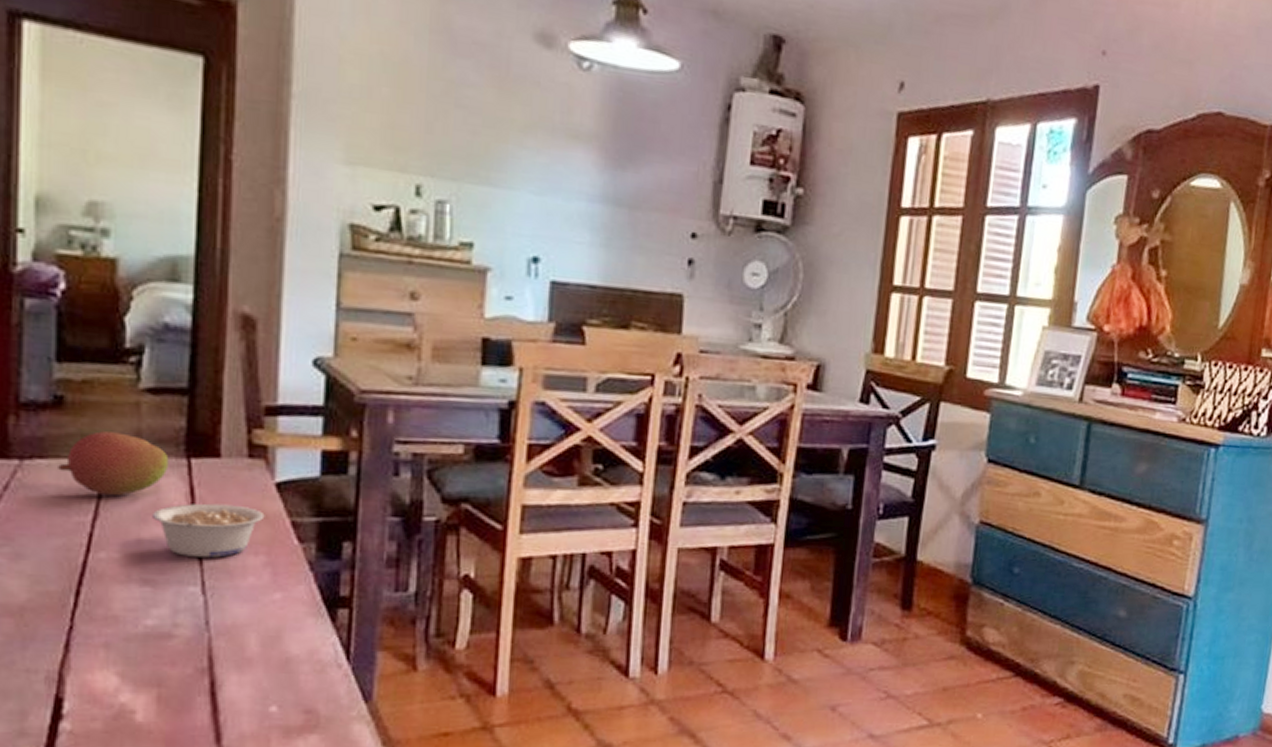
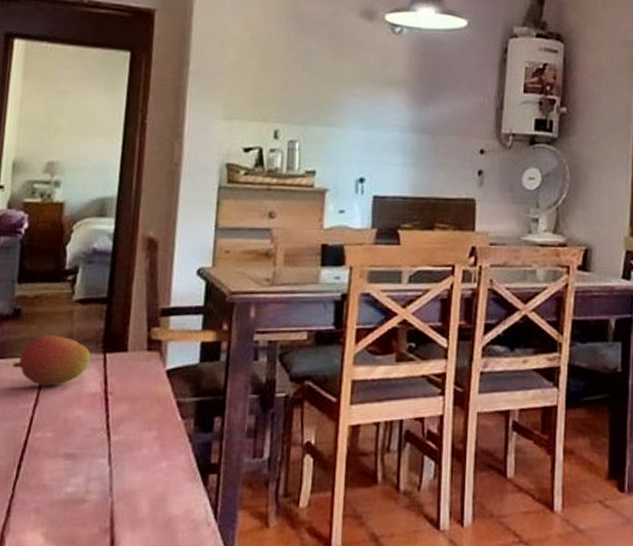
legume: present [152,503,265,558] -> none [76,389,158,434]

